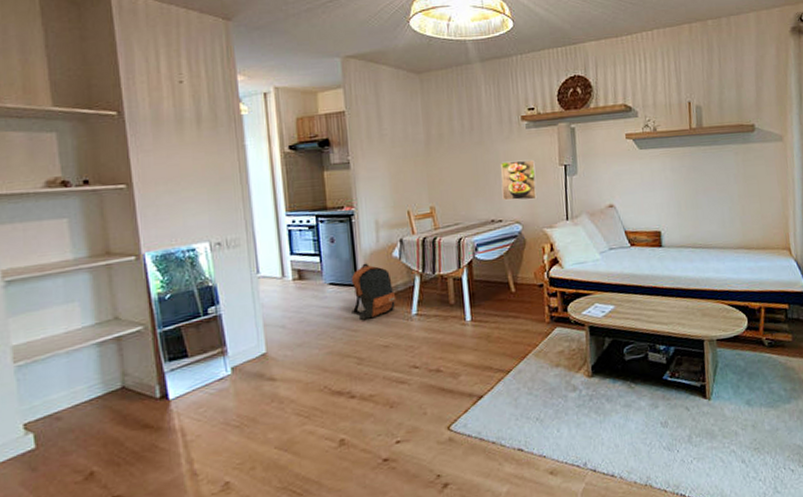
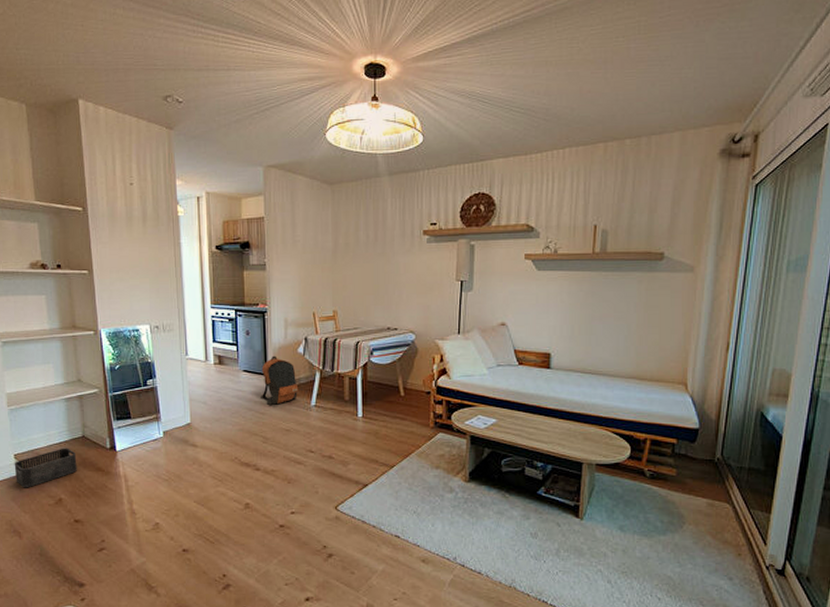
storage bin: none [23,404,115,467] -> present [14,447,77,488]
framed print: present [500,159,538,201] -> none [399,273,434,312]

